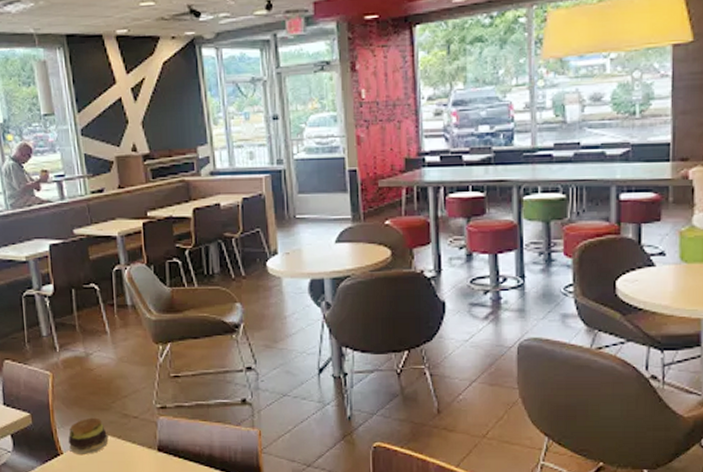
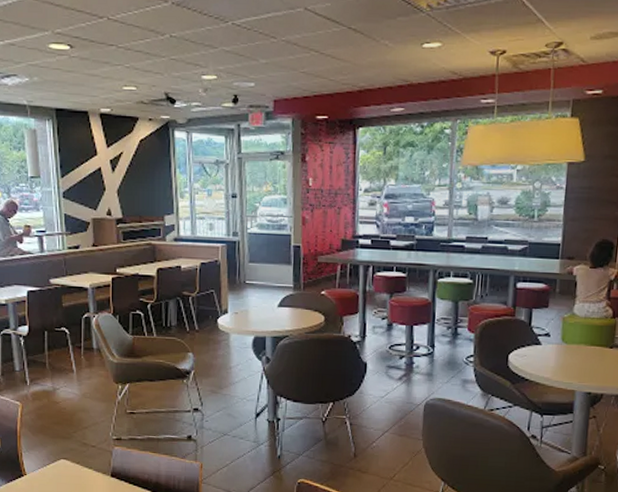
burger: present [68,417,109,456] -> none [31,444,68,477]

